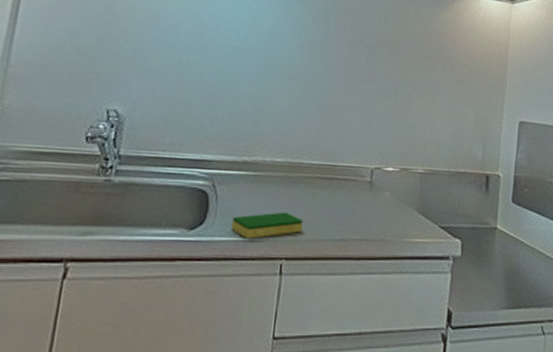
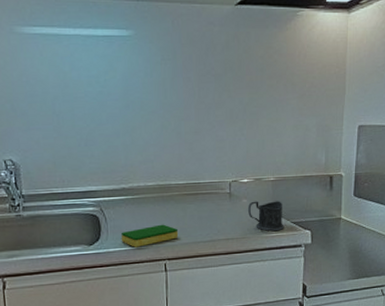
mug: none [390,195,431,235] -> present [248,201,285,231]

